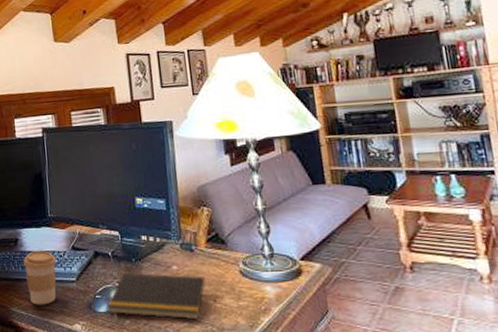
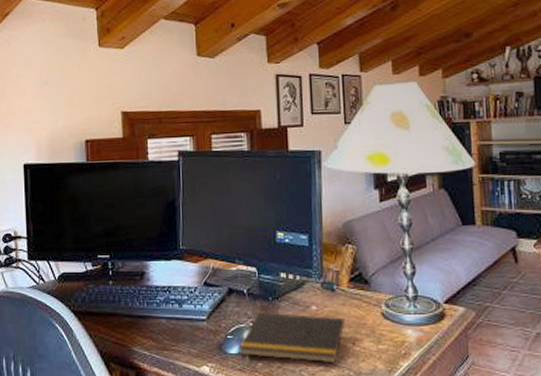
coffee cup: present [23,251,57,305] -> none [149,286,186,345]

